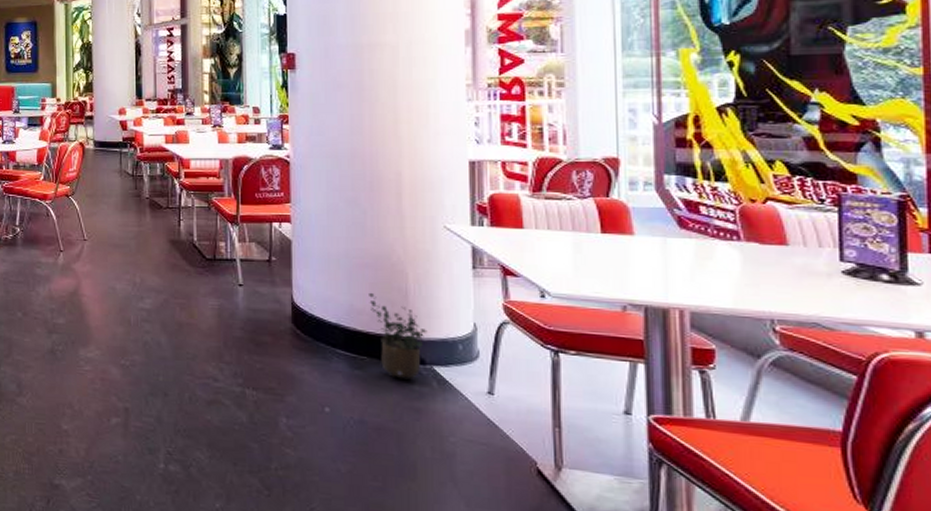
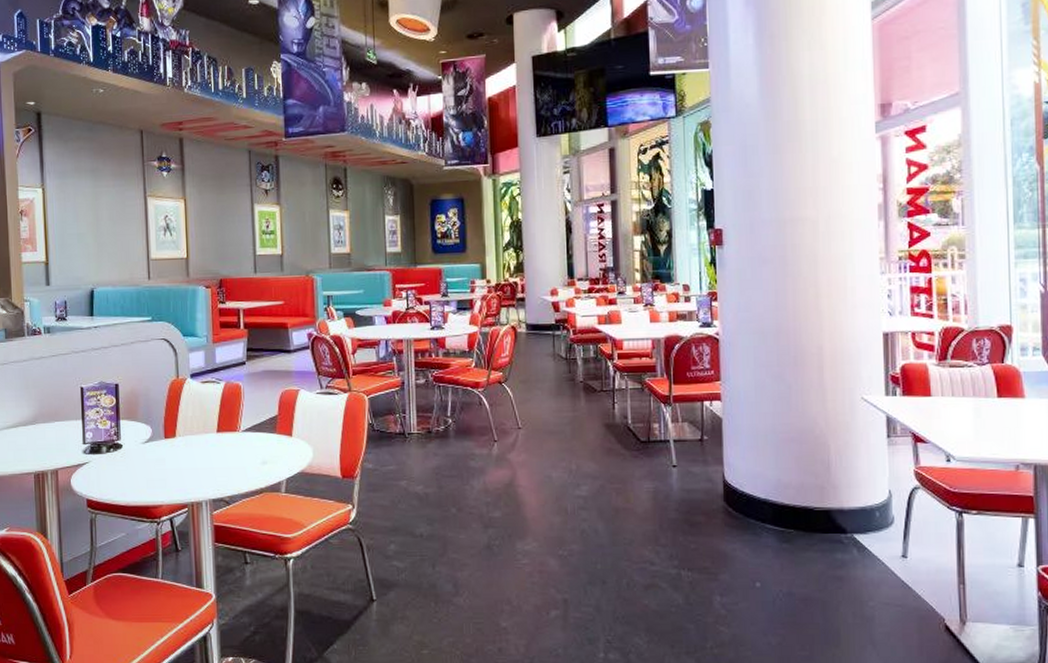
potted plant: present [369,292,427,380] -> none [794,466,848,549]

